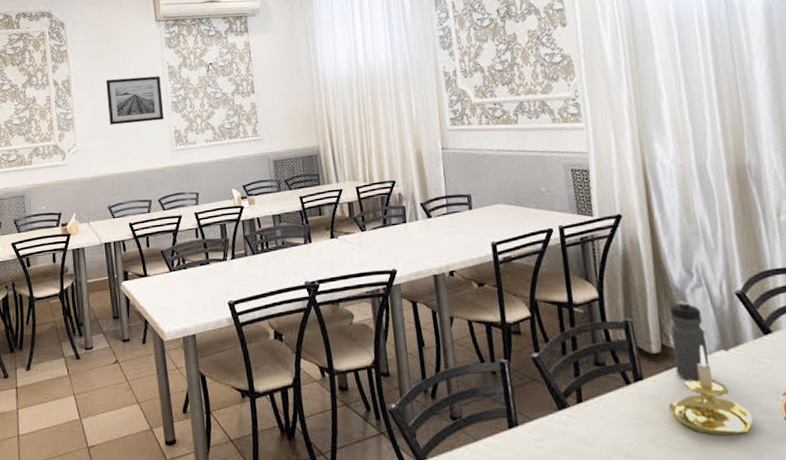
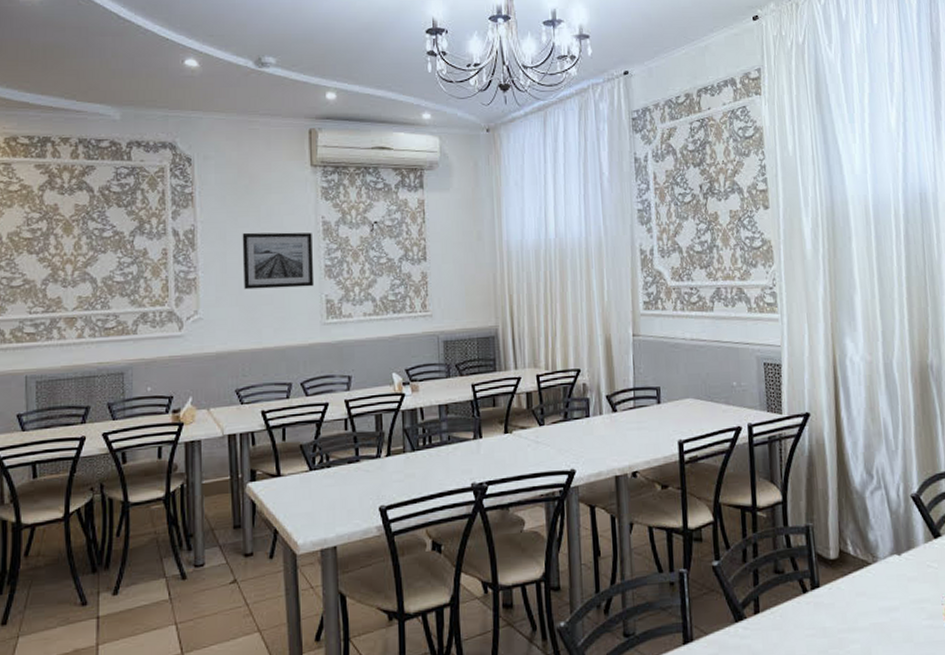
water bottle: present [669,301,709,379] -> none [848,504,883,586]
candle holder: present [669,345,753,436] -> none [842,550,919,644]

